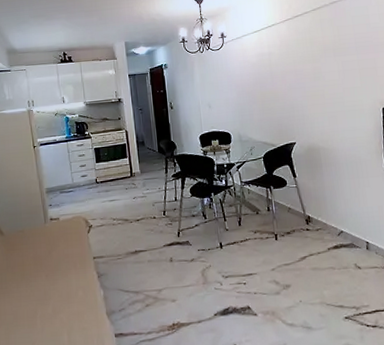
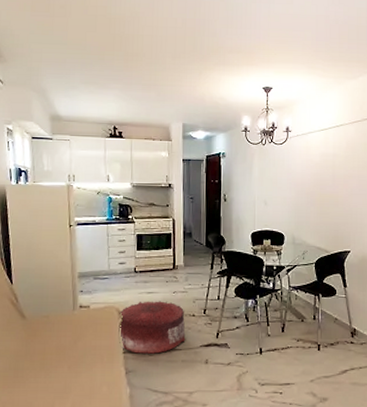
pouf: none [86,207,150,258] -> present [118,301,186,354]

